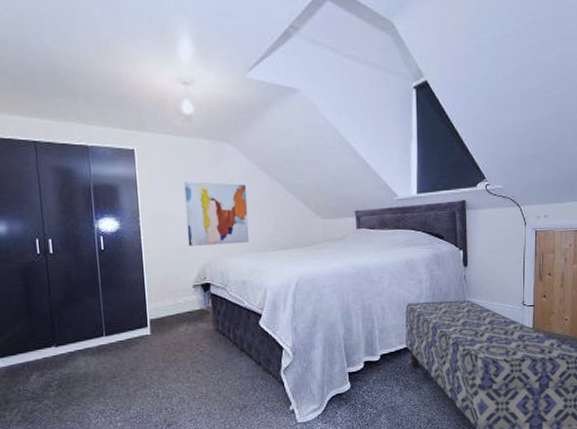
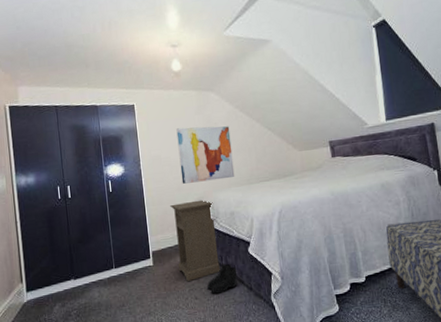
nightstand: none [173,265,227,354] -> present [170,200,220,282]
boots: none [210,335,246,368] -> present [206,262,238,294]

